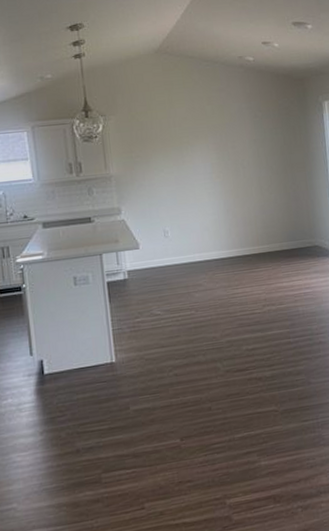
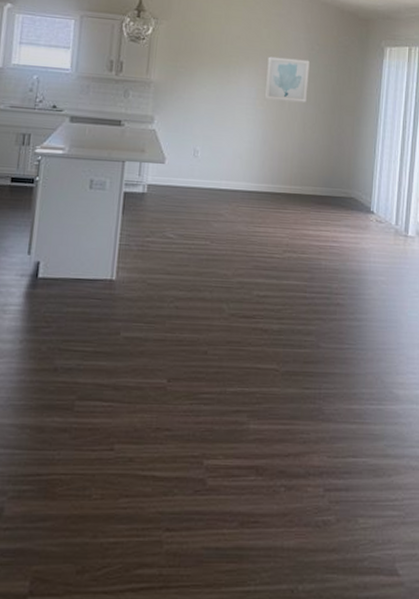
wall art: none [216,127,259,171] -> present [265,56,310,102]

